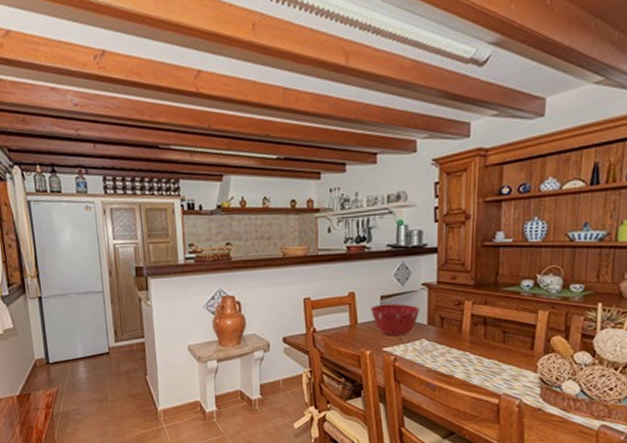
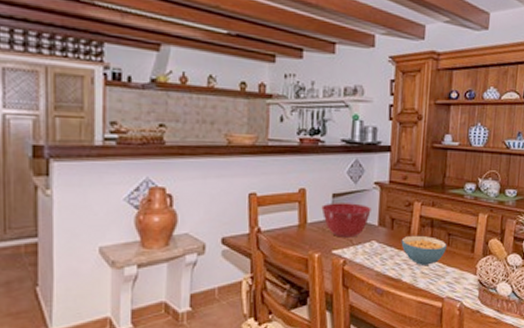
cereal bowl: none [452,333,502,362] -> present [401,235,447,265]

